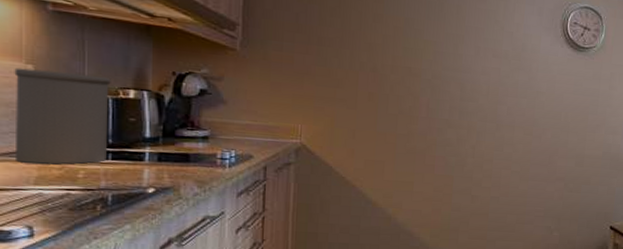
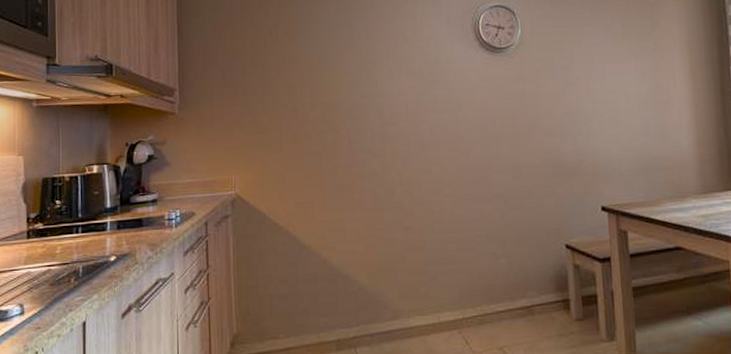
canister: present [14,67,111,165] -> none [10,156,79,245]

